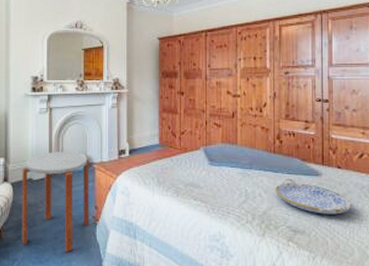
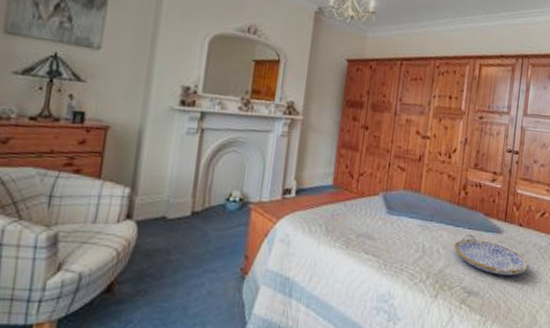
side table: present [22,152,90,252] -> none [141,184,245,312]

